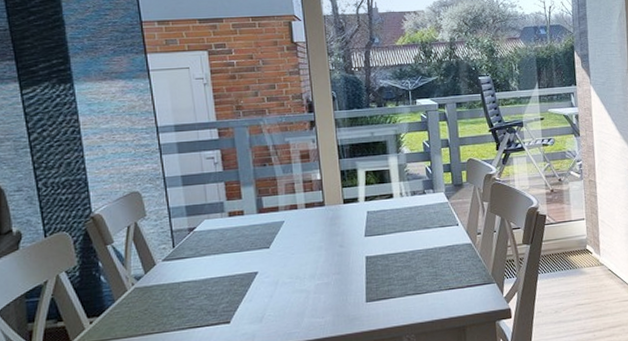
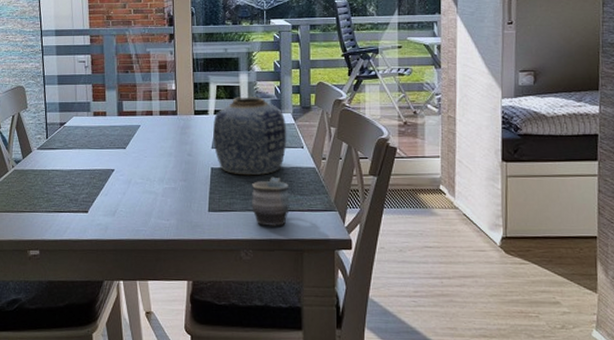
vase: none [364,179,442,260] -> present [213,97,287,176]
mug: none [410,257,449,308] -> present [252,176,290,227]

